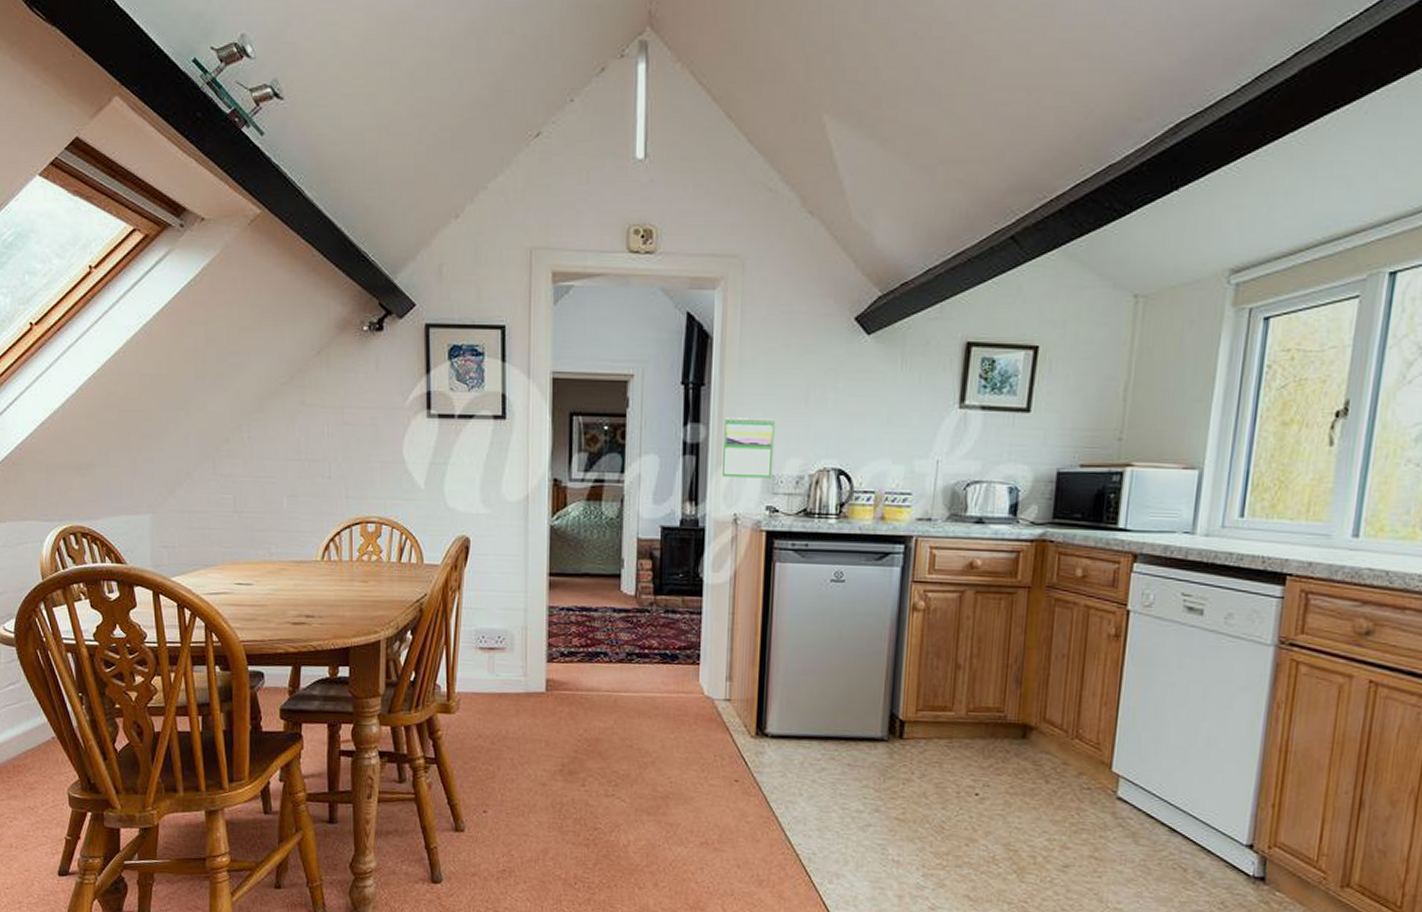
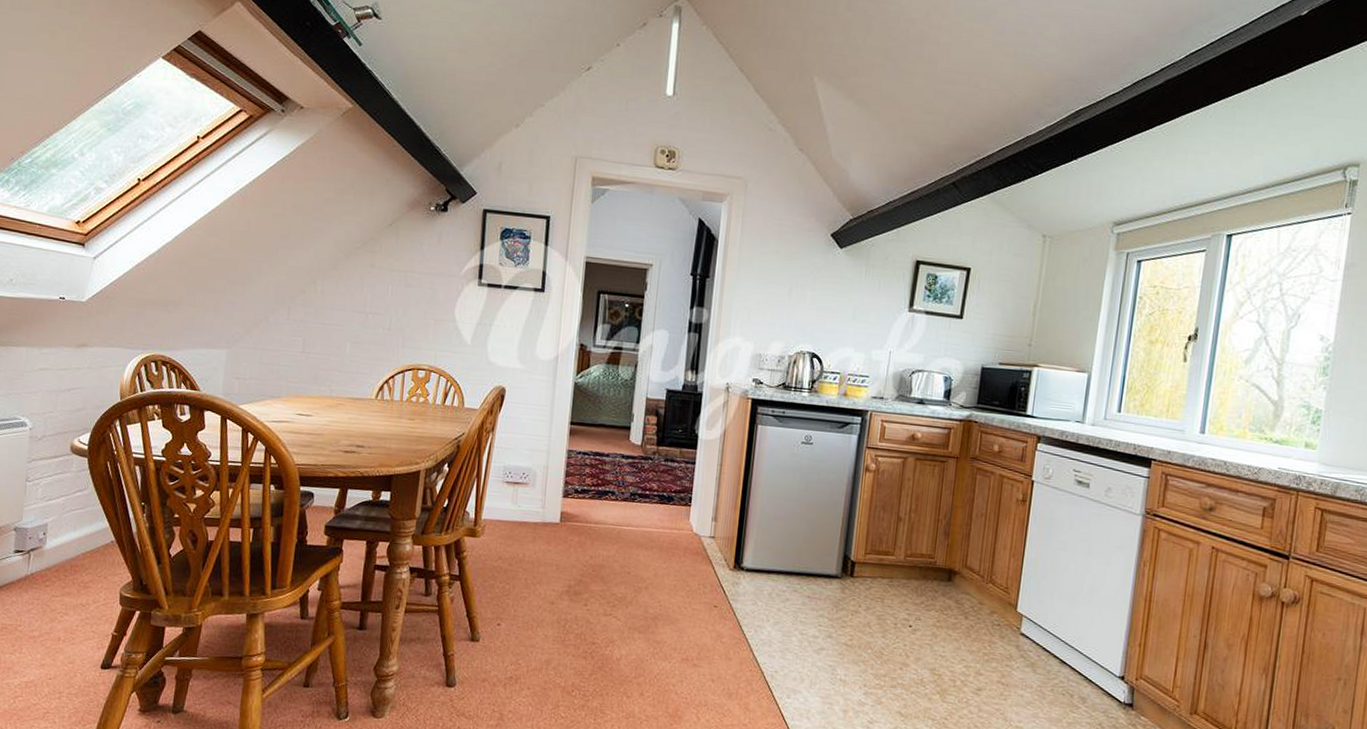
calendar: present [723,416,775,479] -> none [719,304,764,357]

